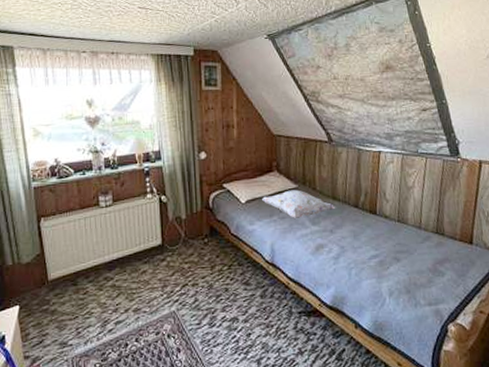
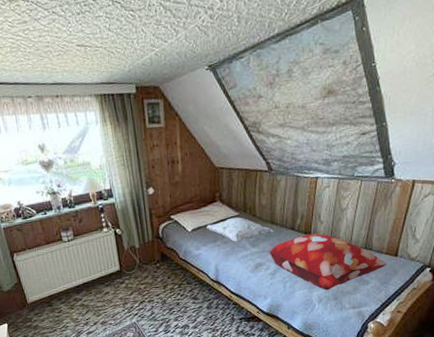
decorative pillow: none [331,213,462,281] -> present [269,233,387,290]

